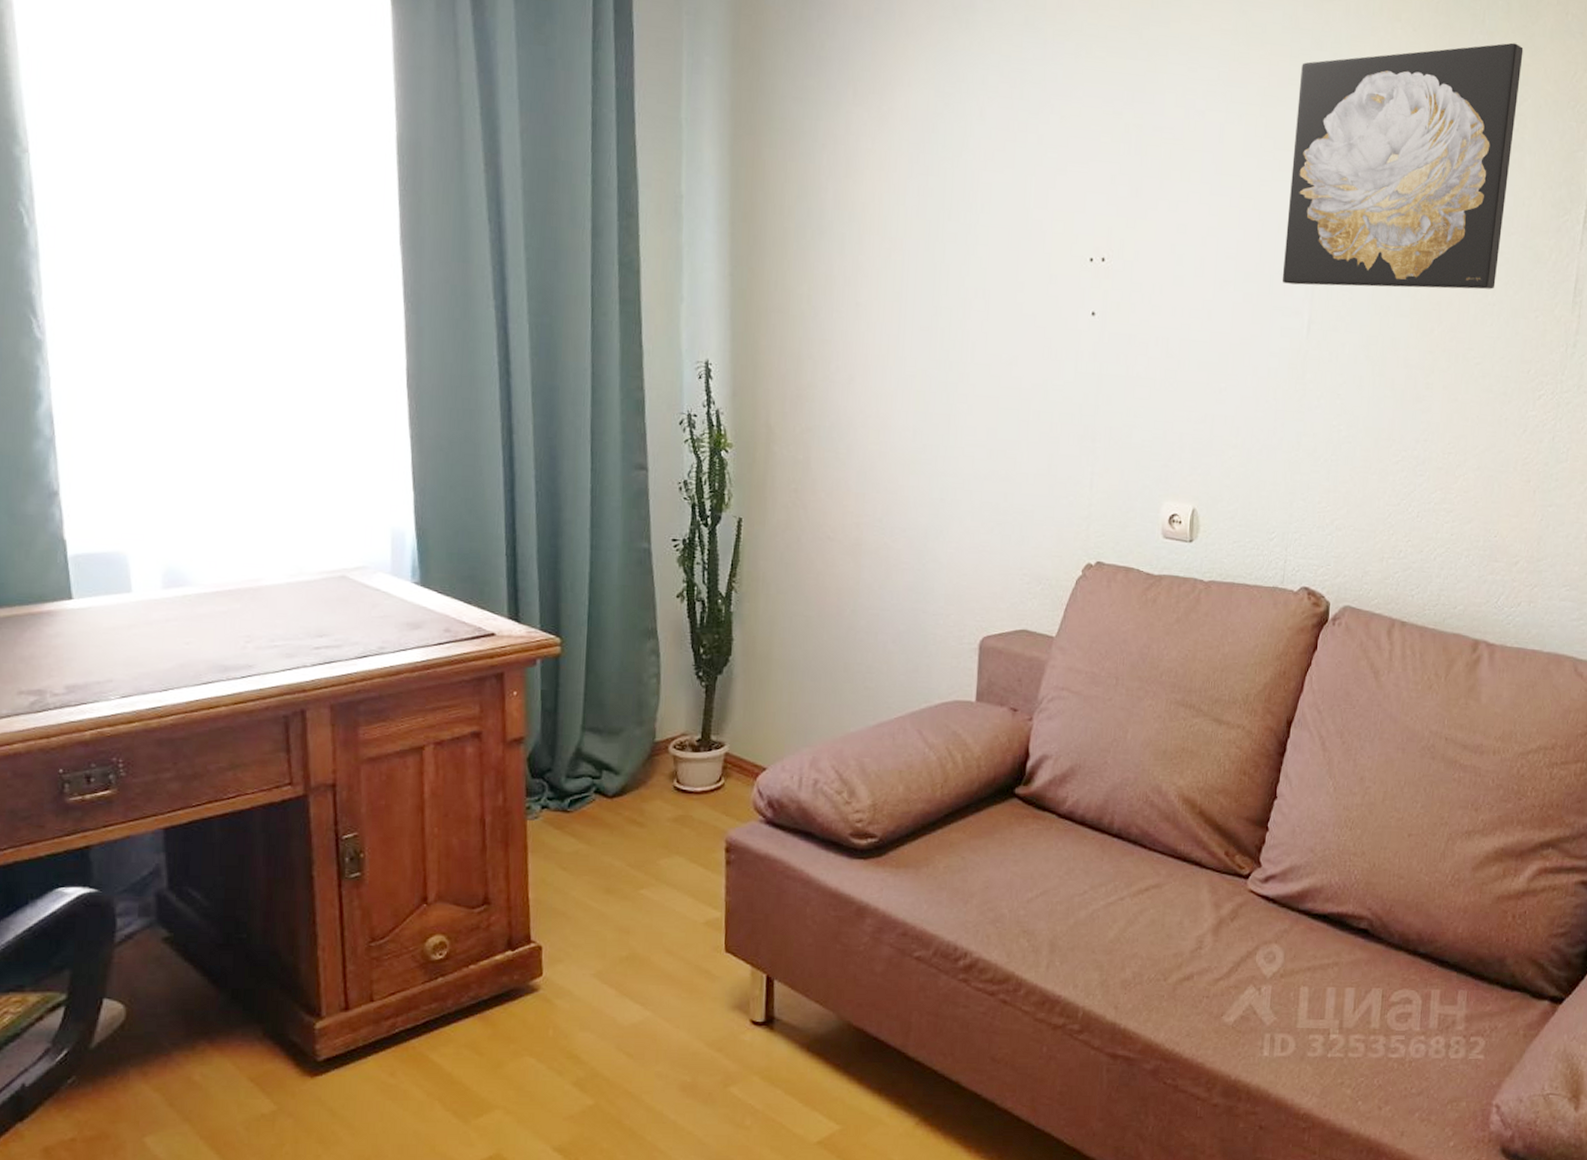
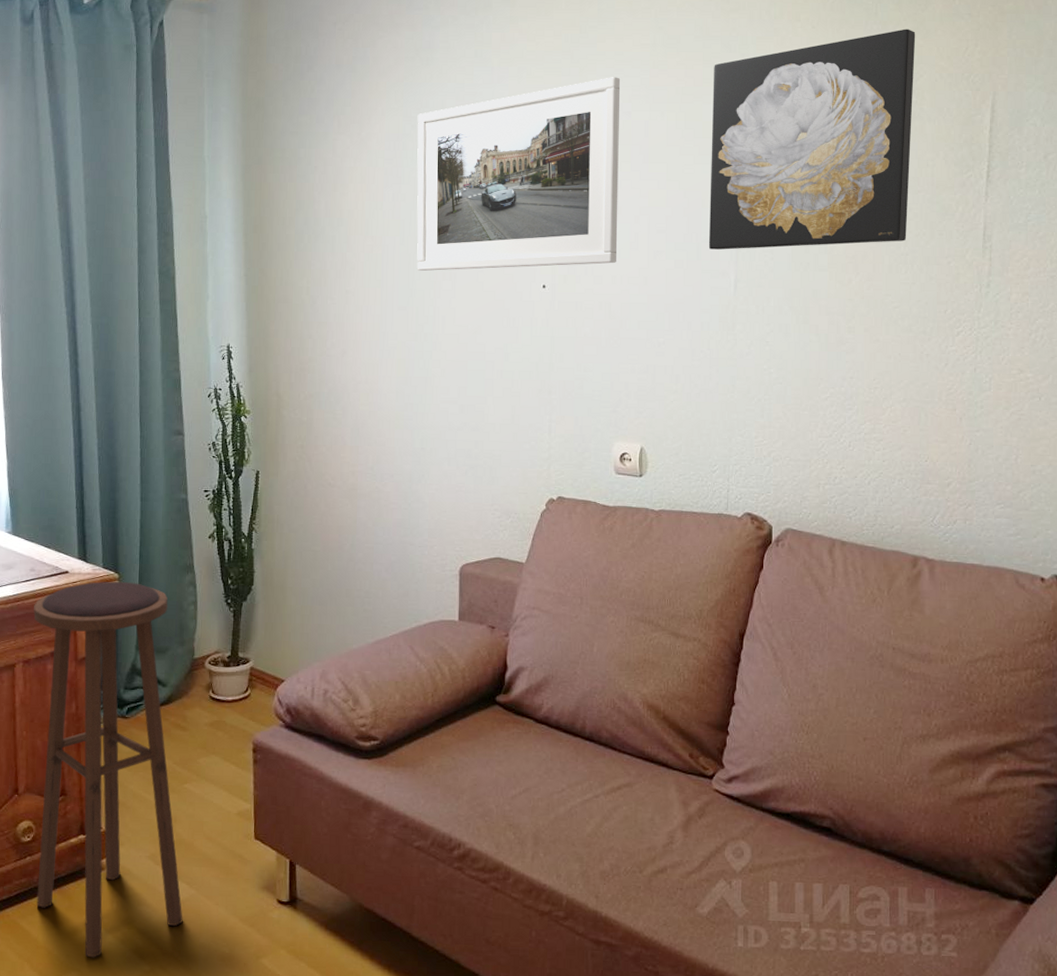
stool: none [448,646,636,1093] -> present [33,581,183,958]
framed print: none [944,66,1195,292] -> present [417,77,621,271]

